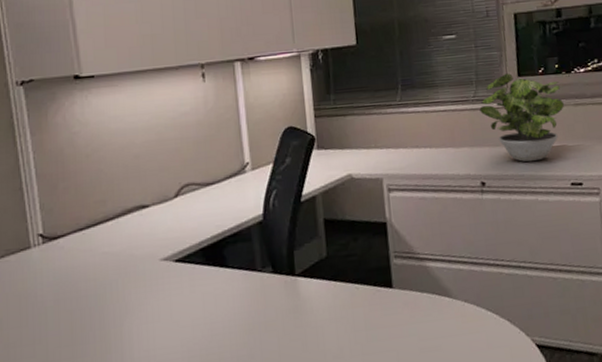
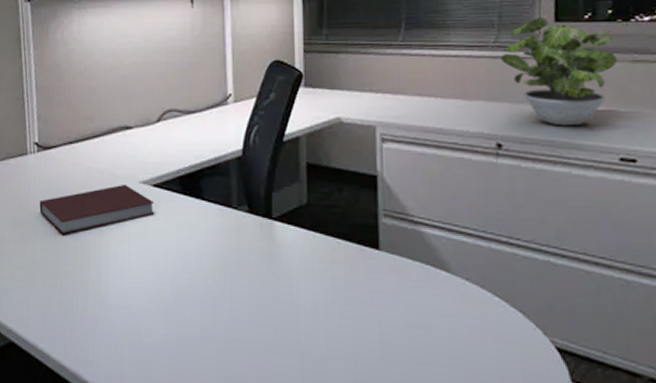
notebook: none [48,263,179,326] -> present [39,184,155,234]

